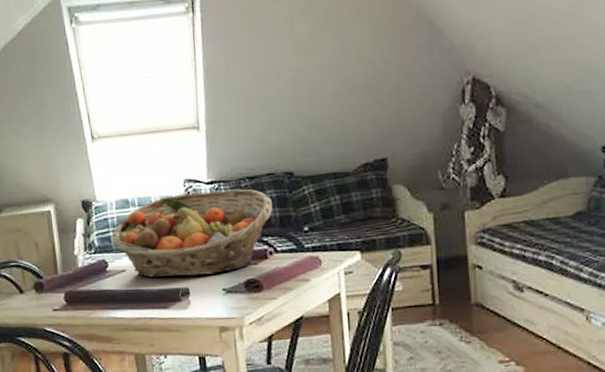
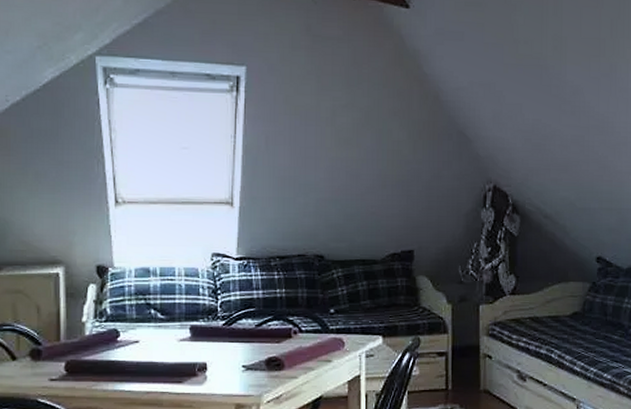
fruit basket: present [111,189,273,278] -> none [126,267,301,352]

